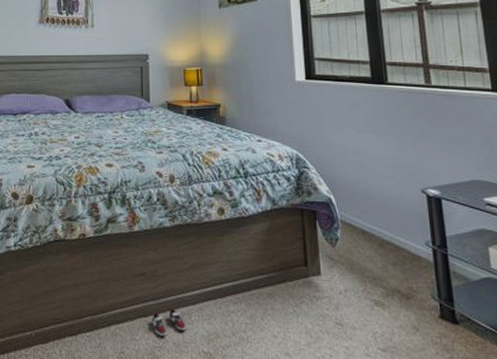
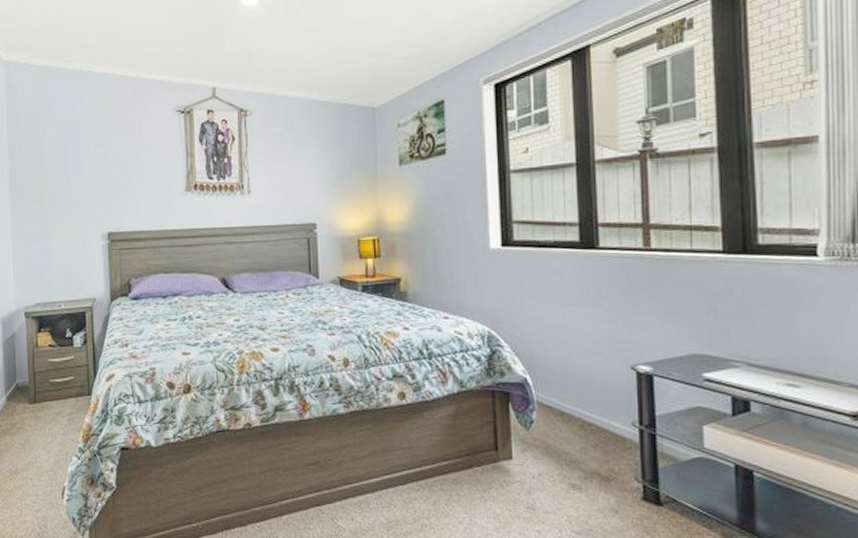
sneaker: present [152,308,186,337] -> none [327,497,364,525]

